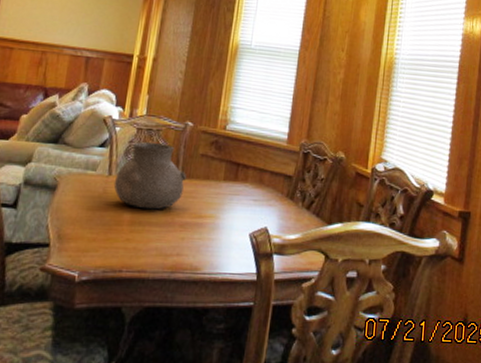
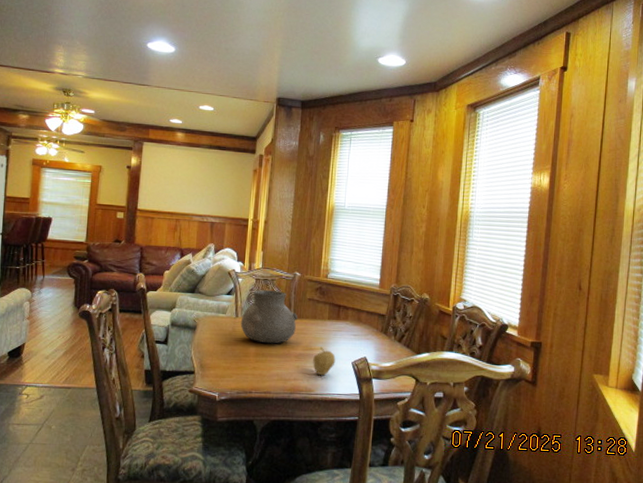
fruit: none [201,214,230,251] -> present [313,346,336,376]

